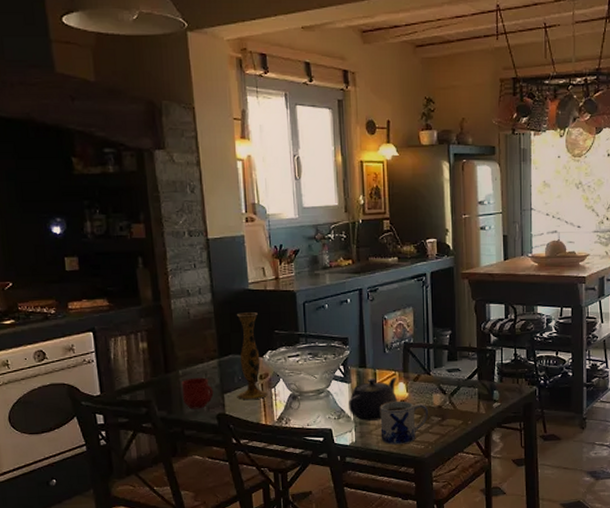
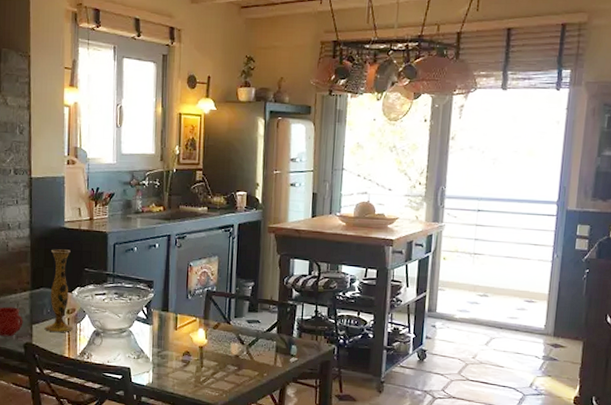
teapot: present [349,378,398,421] -> none [148,322,198,364]
mug: present [380,401,429,445] -> none [177,347,226,390]

